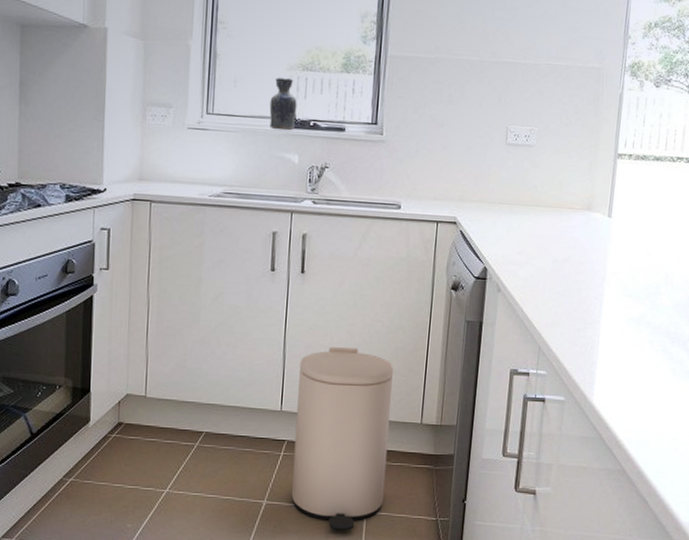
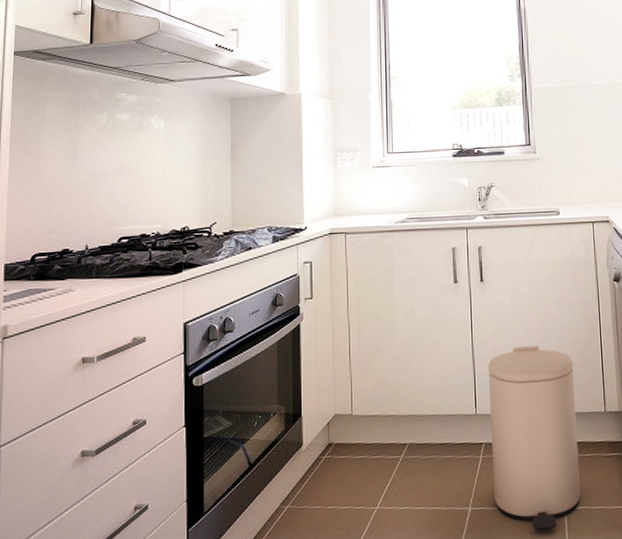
ceramic jug: present [269,77,297,131] -> none [439,116,462,160]

